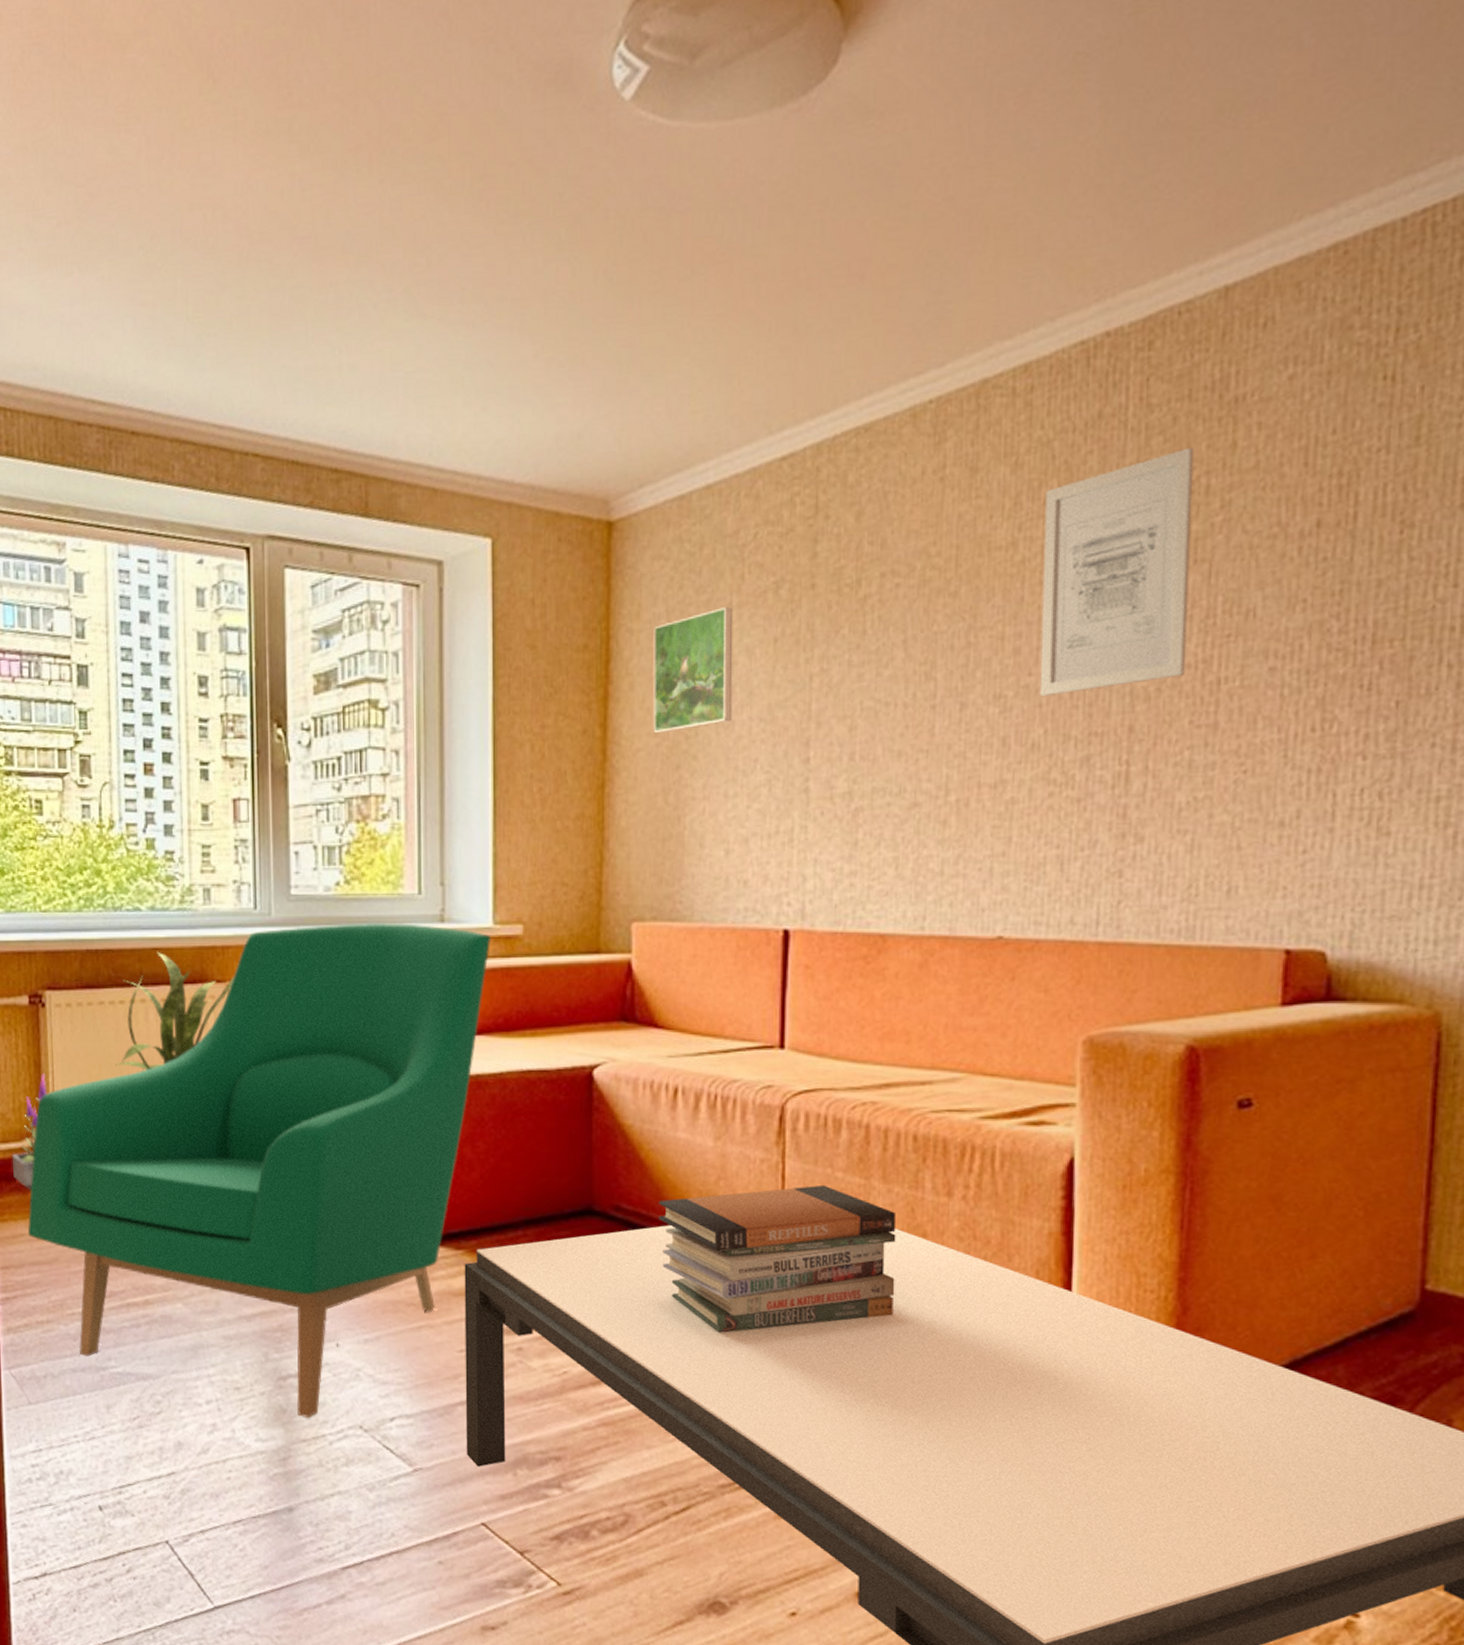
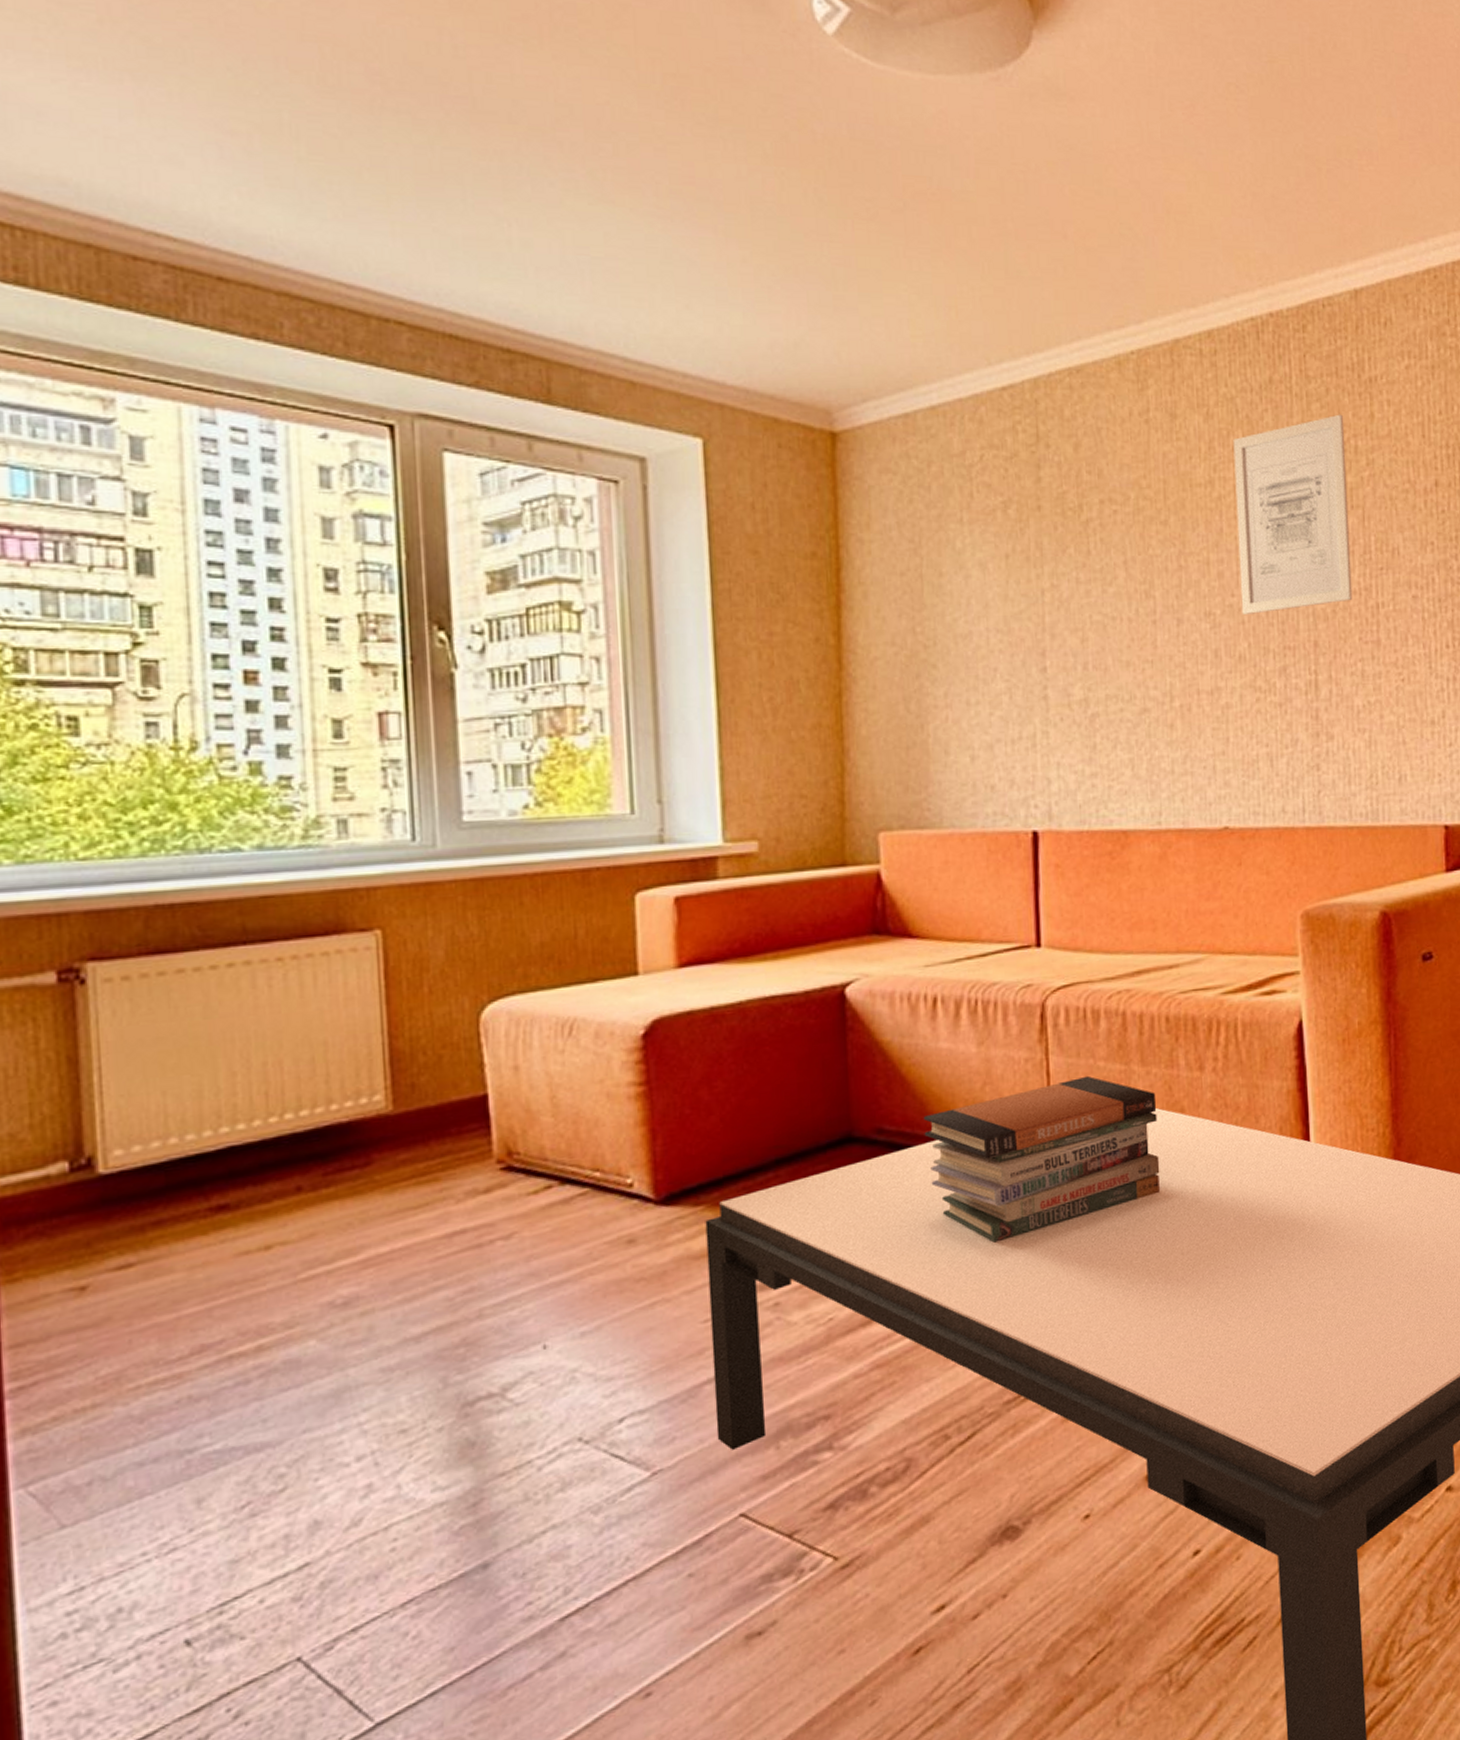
potted plant: present [11,1074,46,1191] -> none [28,1072,89,1233]
armchair: present [27,922,492,1419] -> none [57,847,722,1446]
house plant: present [115,951,234,1071] -> none [203,899,385,1051]
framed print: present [653,607,733,734] -> none [885,523,970,643]

